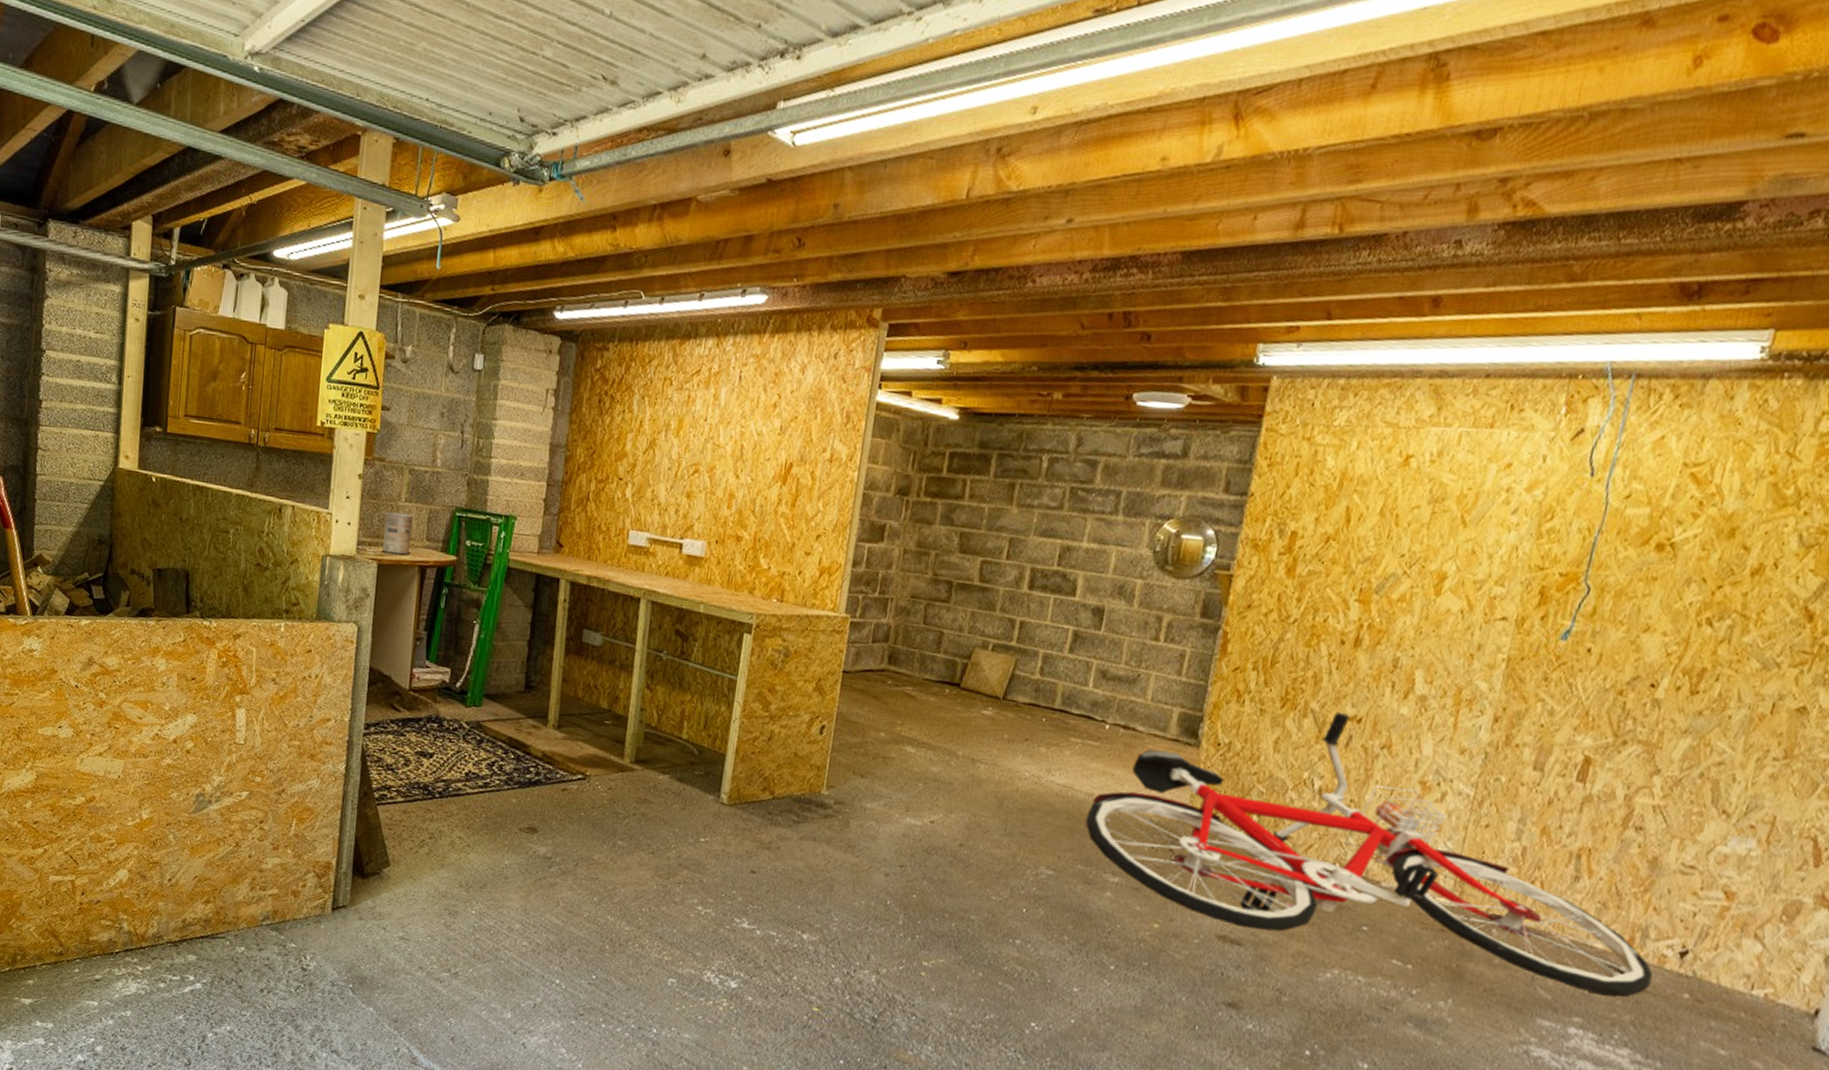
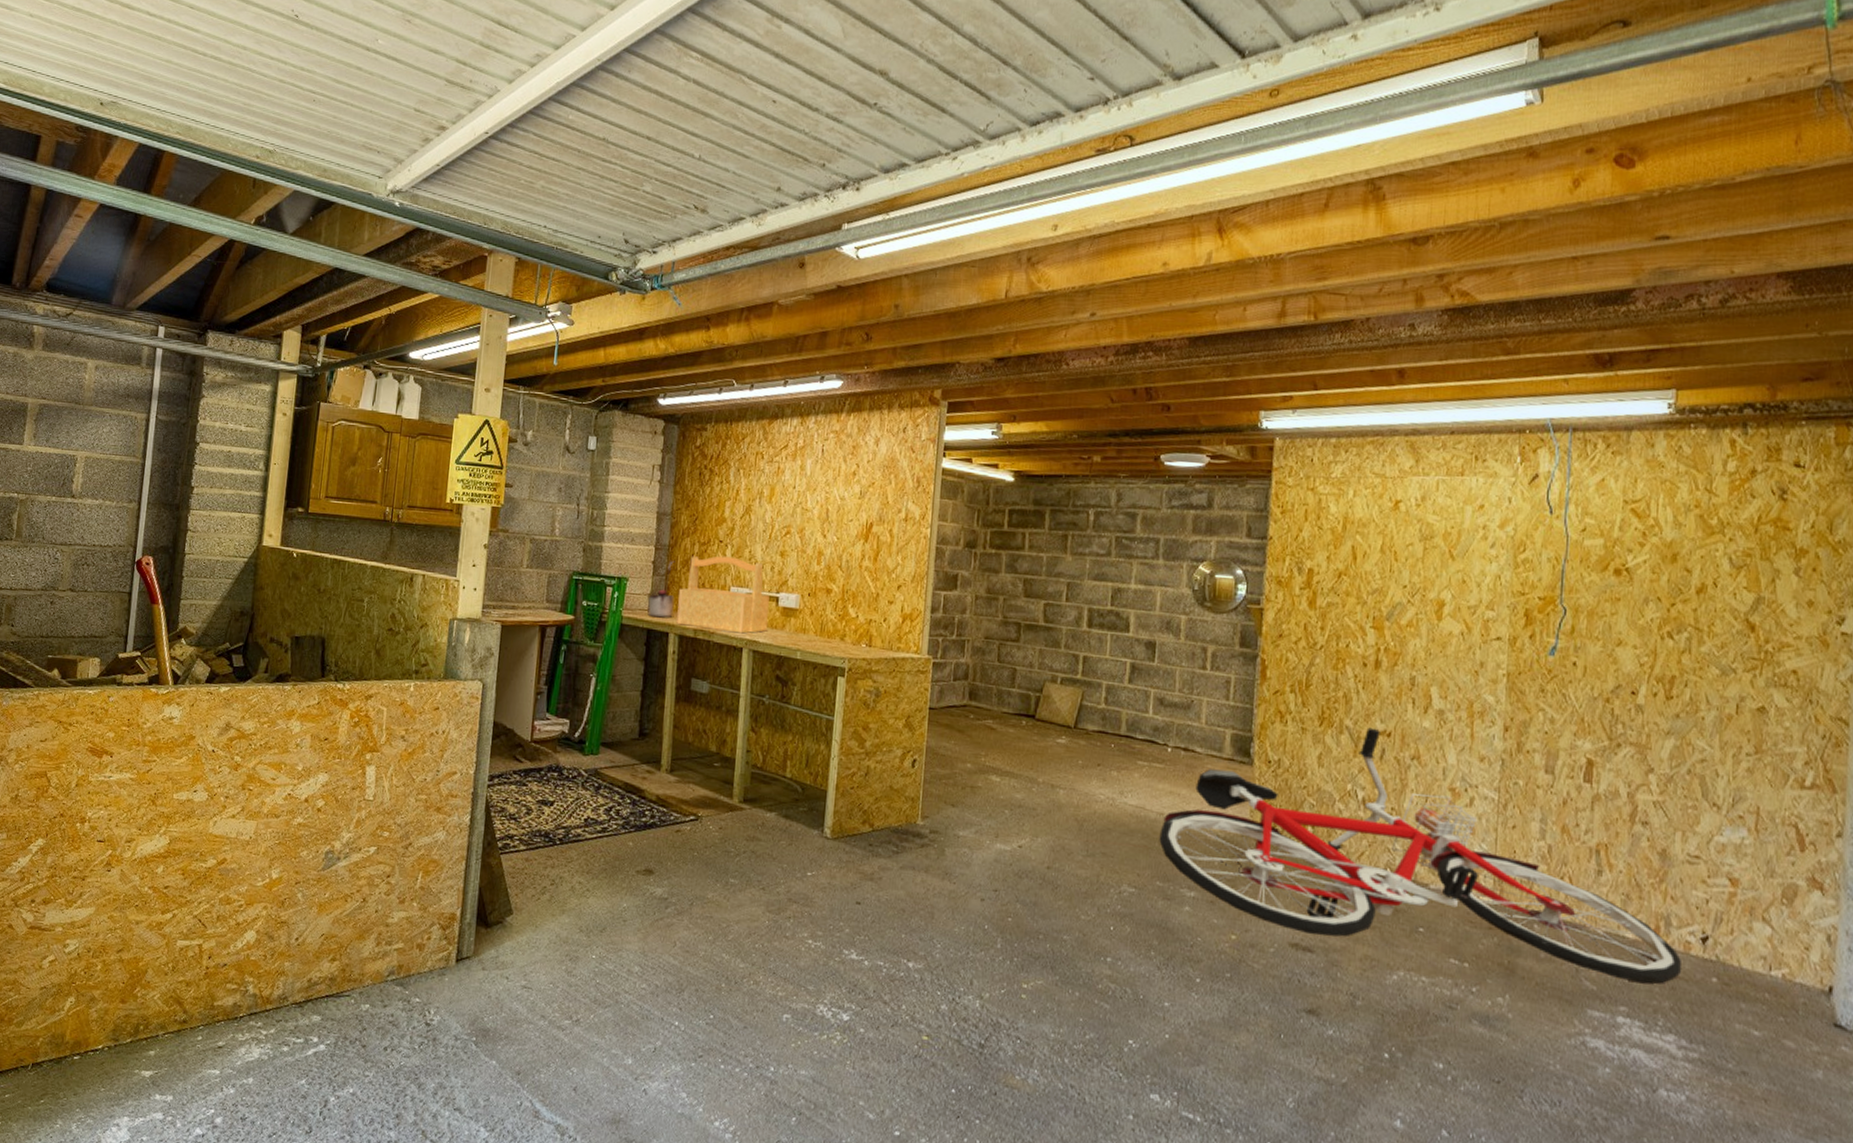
paint can: present [382,512,413,556] -> none [505,577,534,617]
paint can: none [537,499,569,562] -> present [647,561,675,618]
toolbox: none [568,494,672,583] -> present [676,555,769,634]

